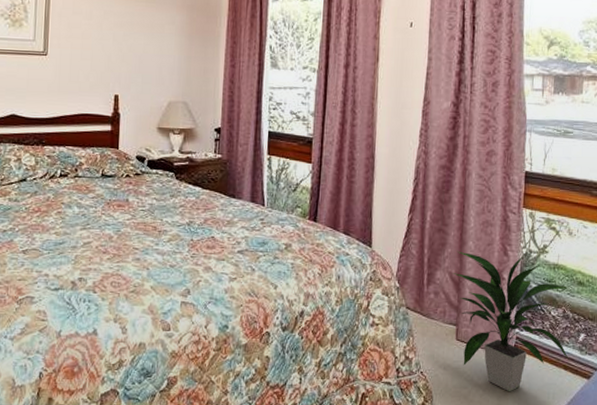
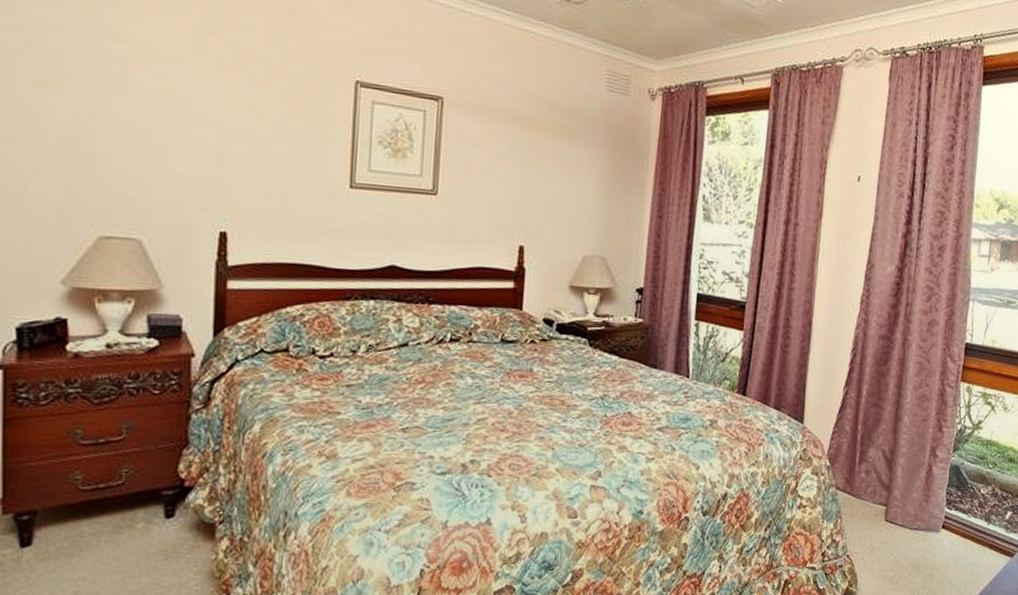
indoor plant: present [453,251,569,391] -> none [886,427,1000,572]

